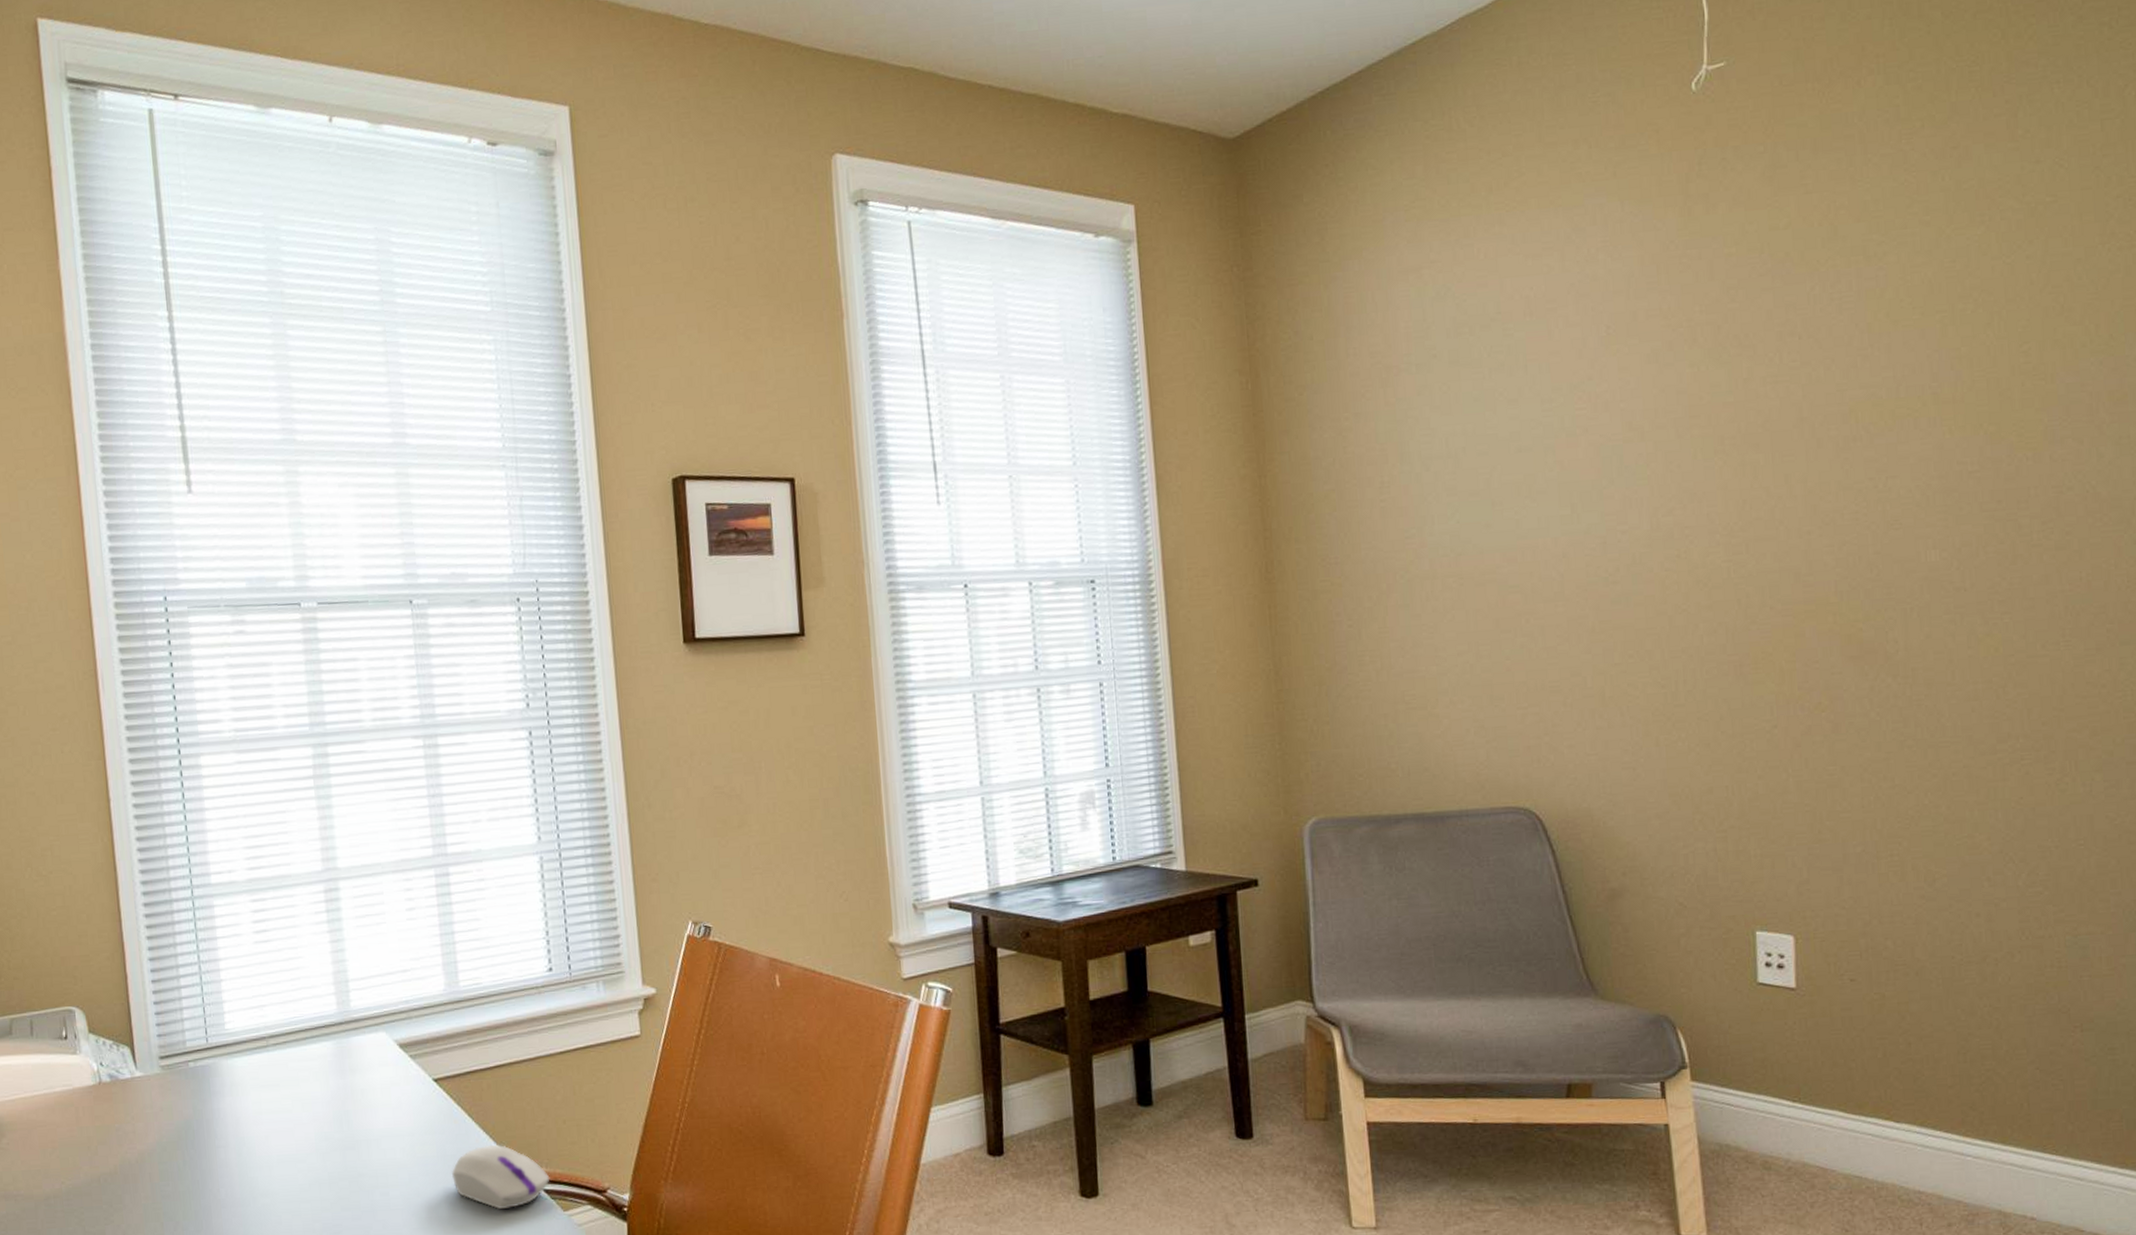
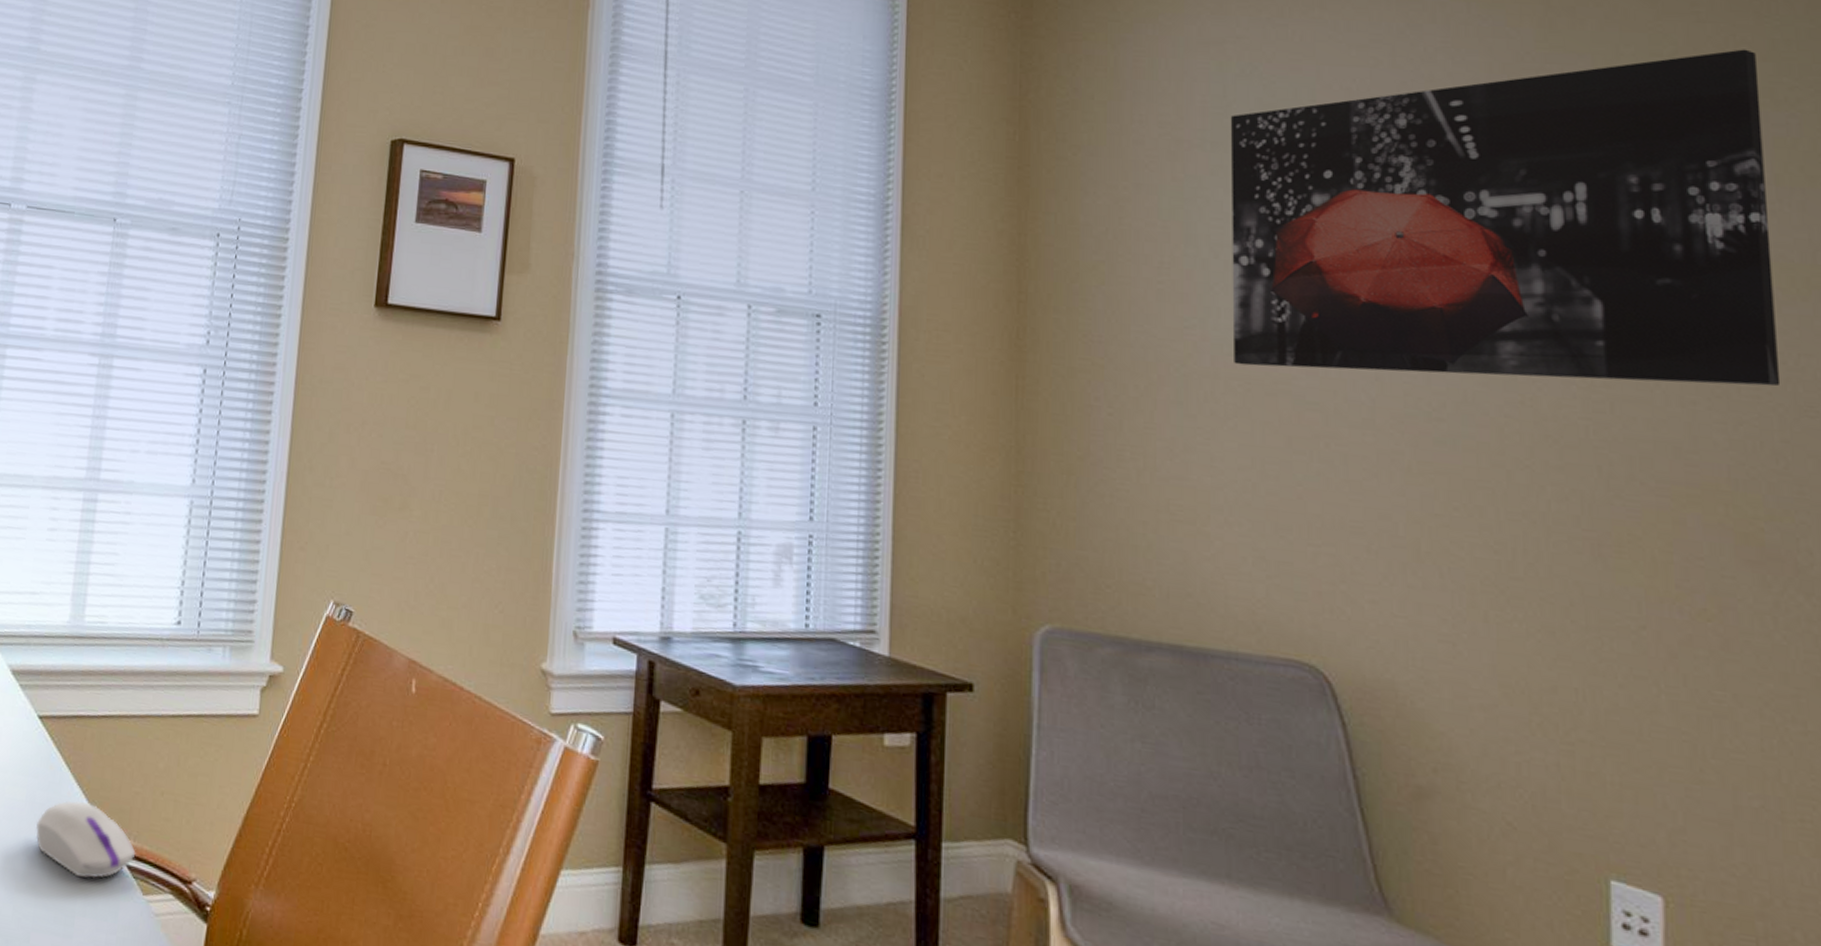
wall art: none [1430,213,1874,564] -> present [1230,49,1781,387]

